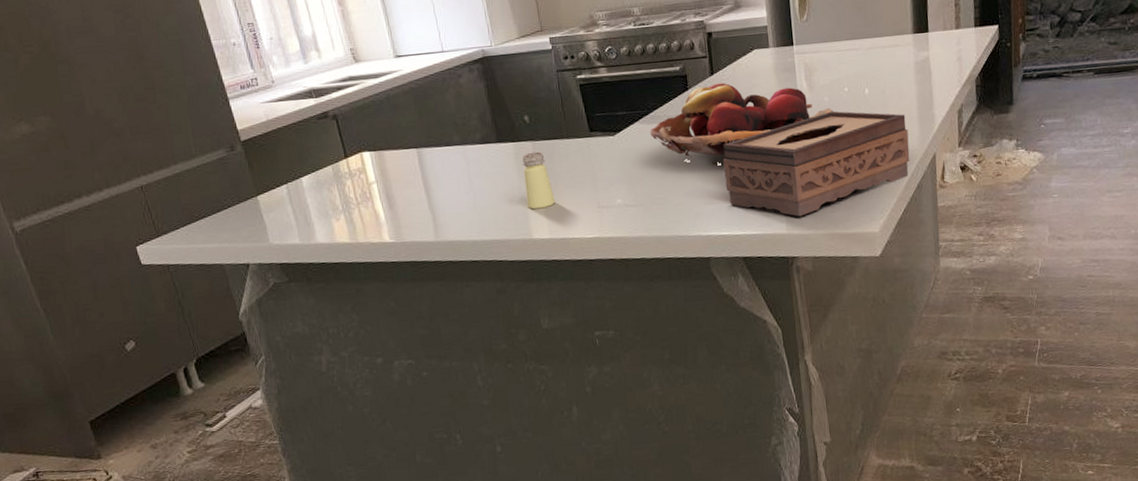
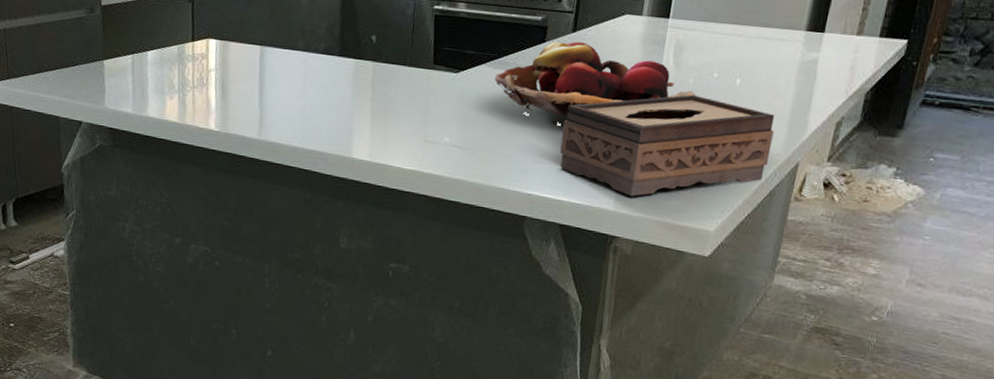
saltshaker: present [522,151,556,210] -> none [354,72,383,131]

